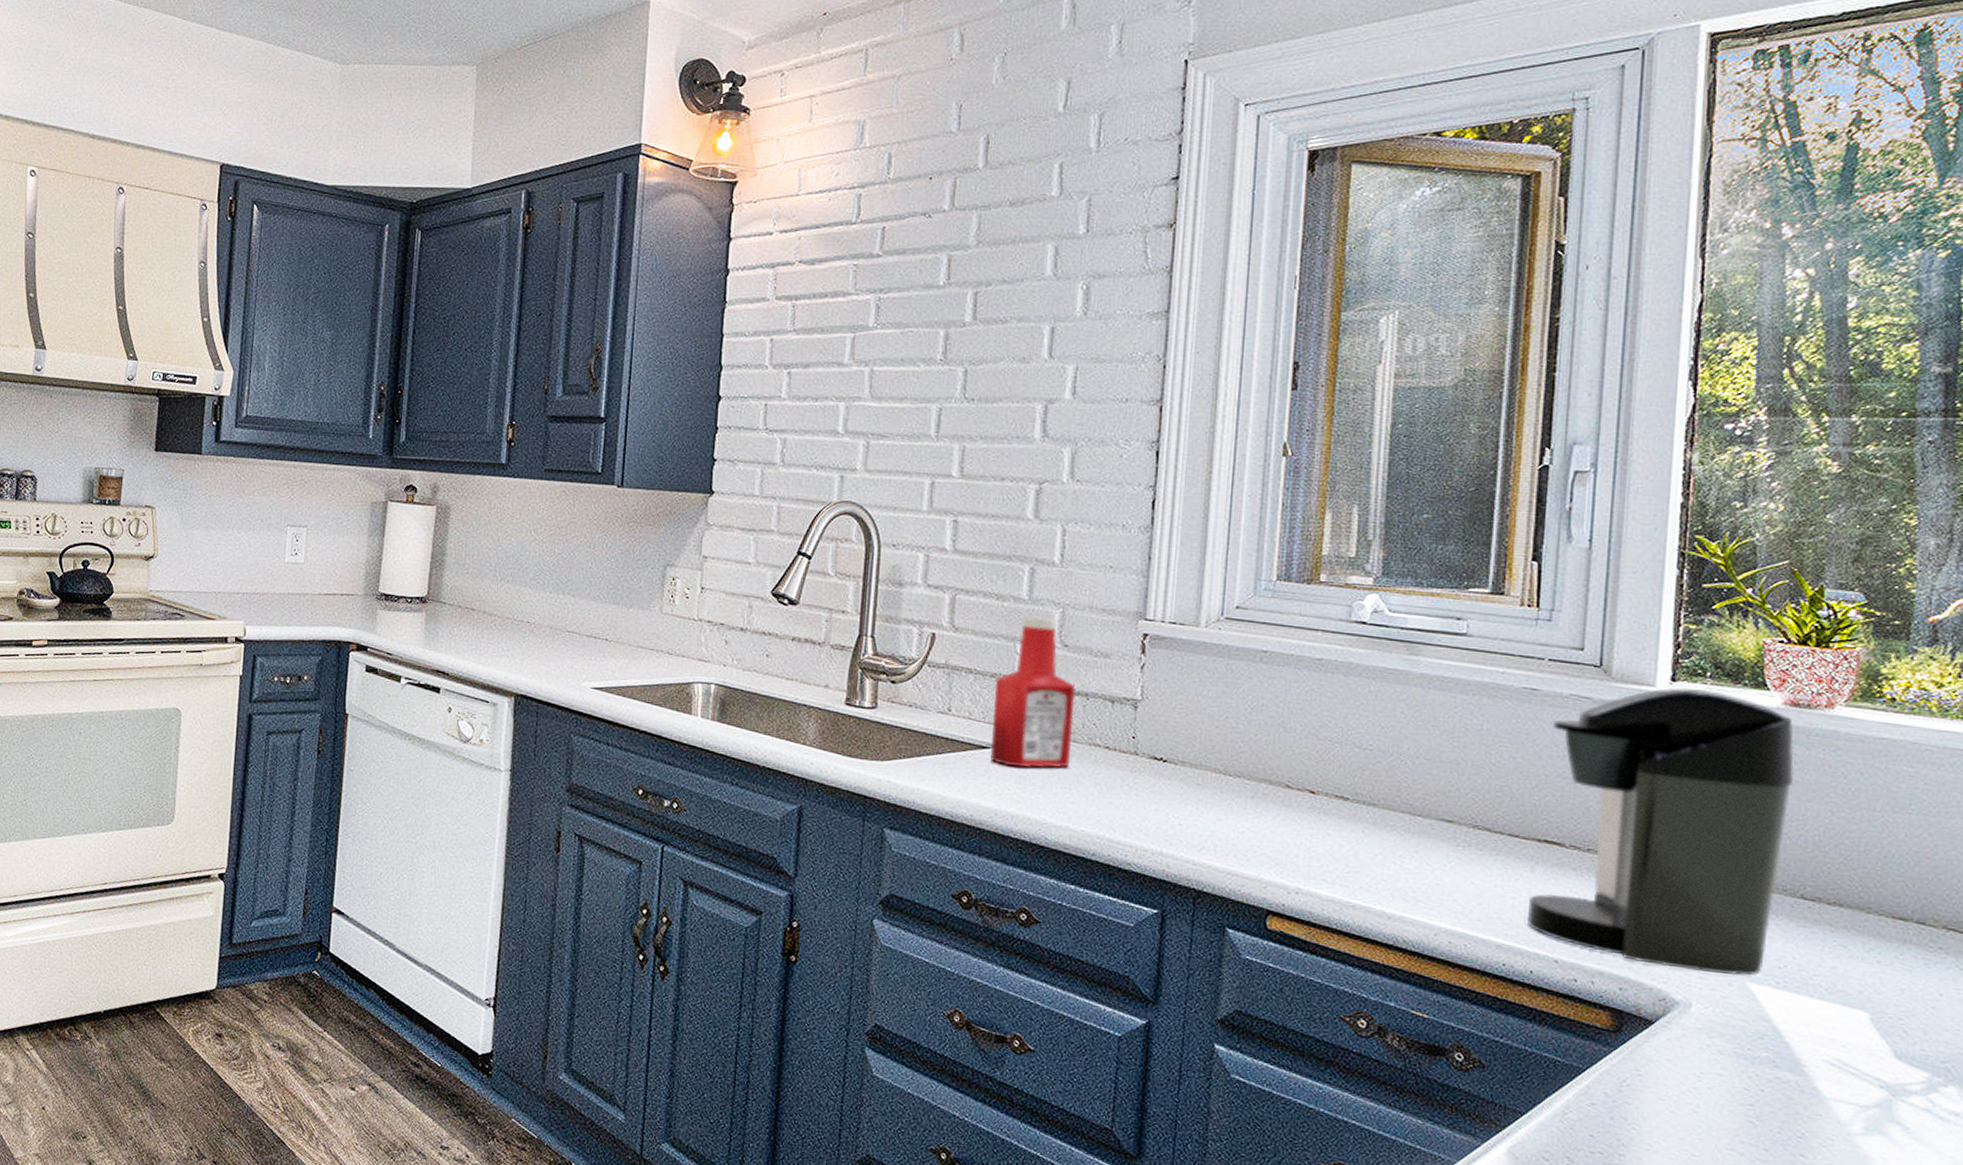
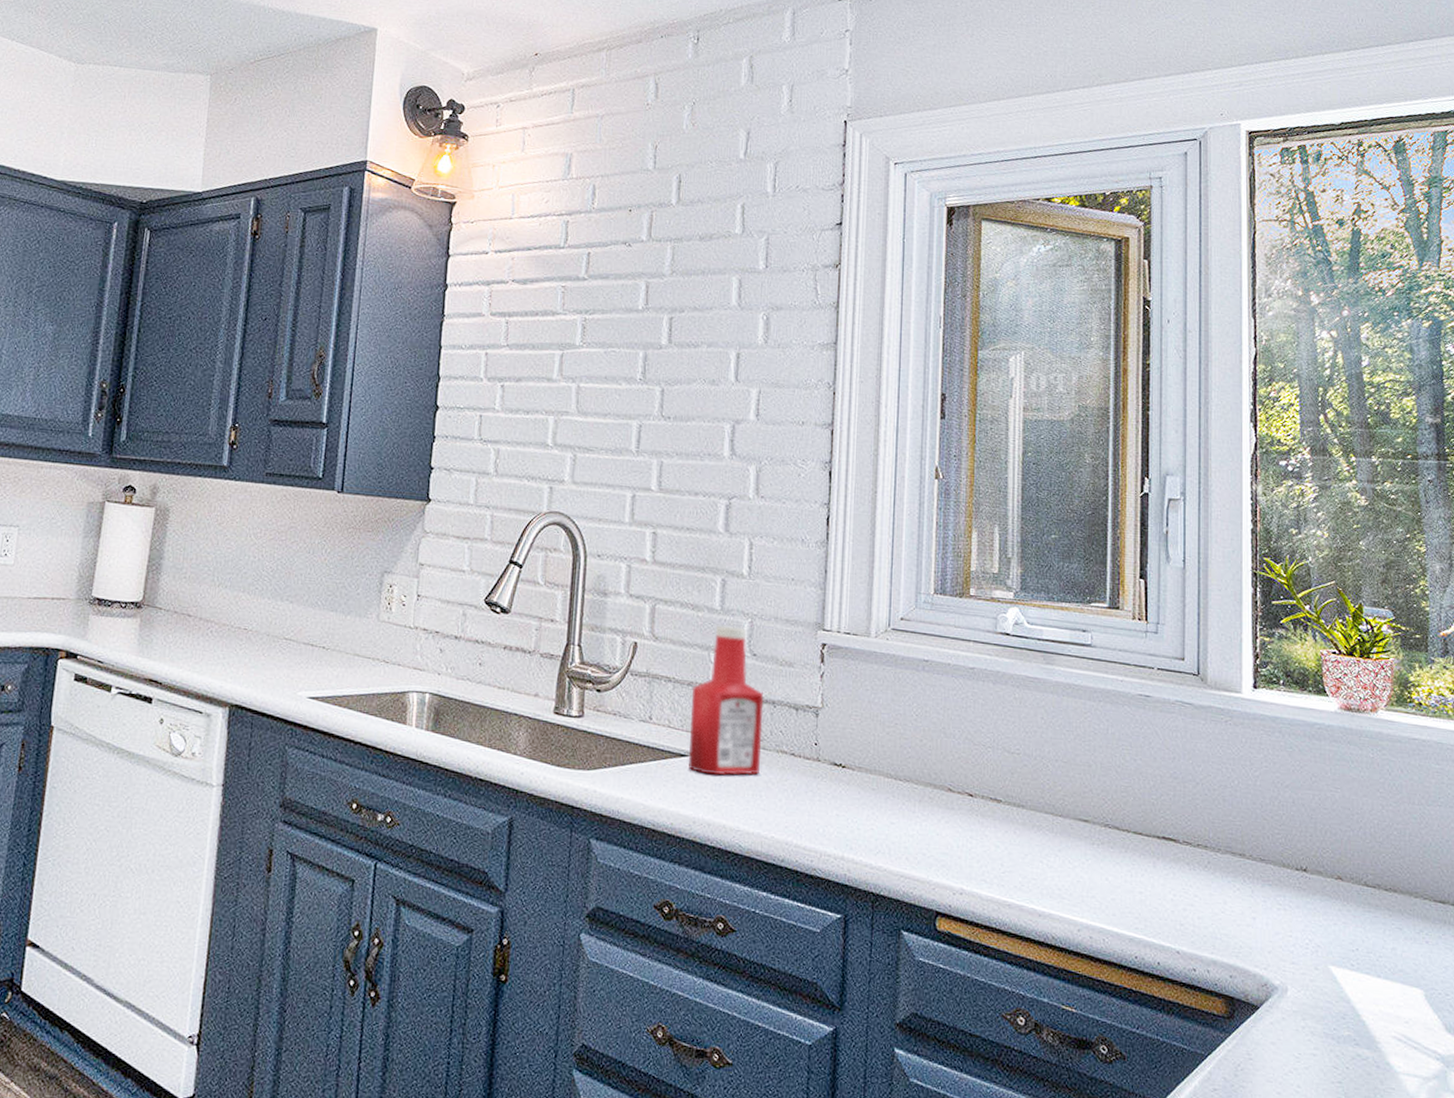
coffee maker: present [1528,687,1795,976] -> none [1153,694,1352,960]

